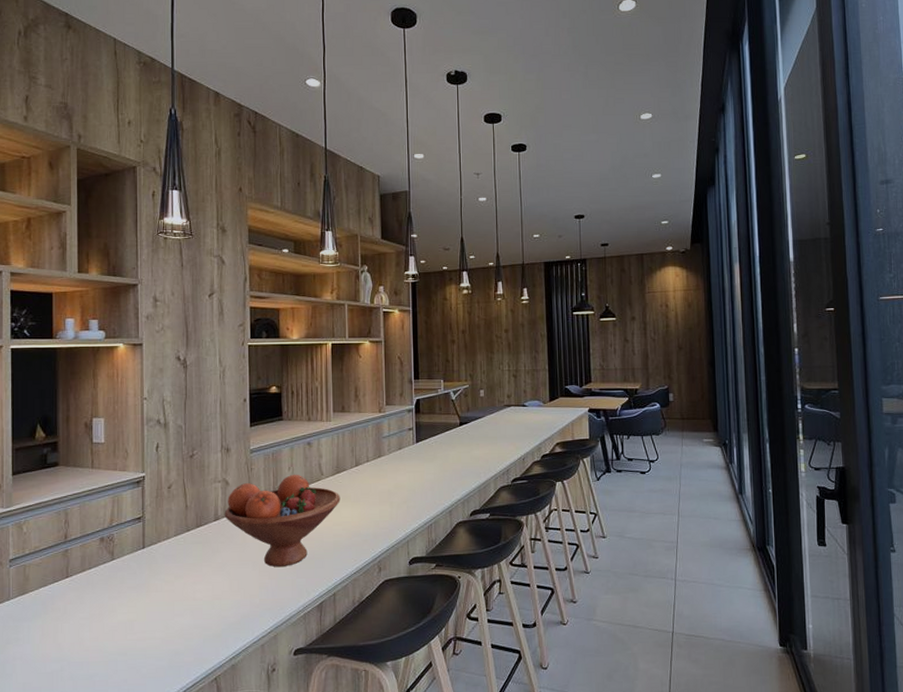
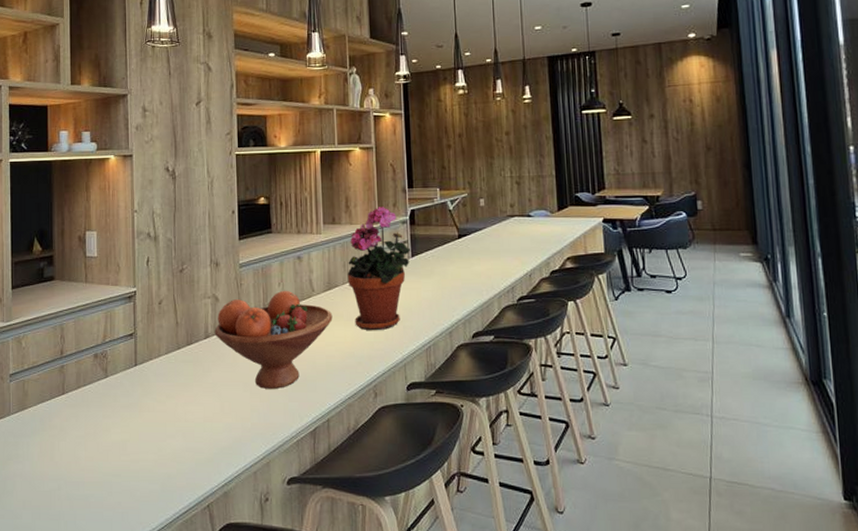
potted plant: none [355,396,416,511] -> present [347,207,411,331]

